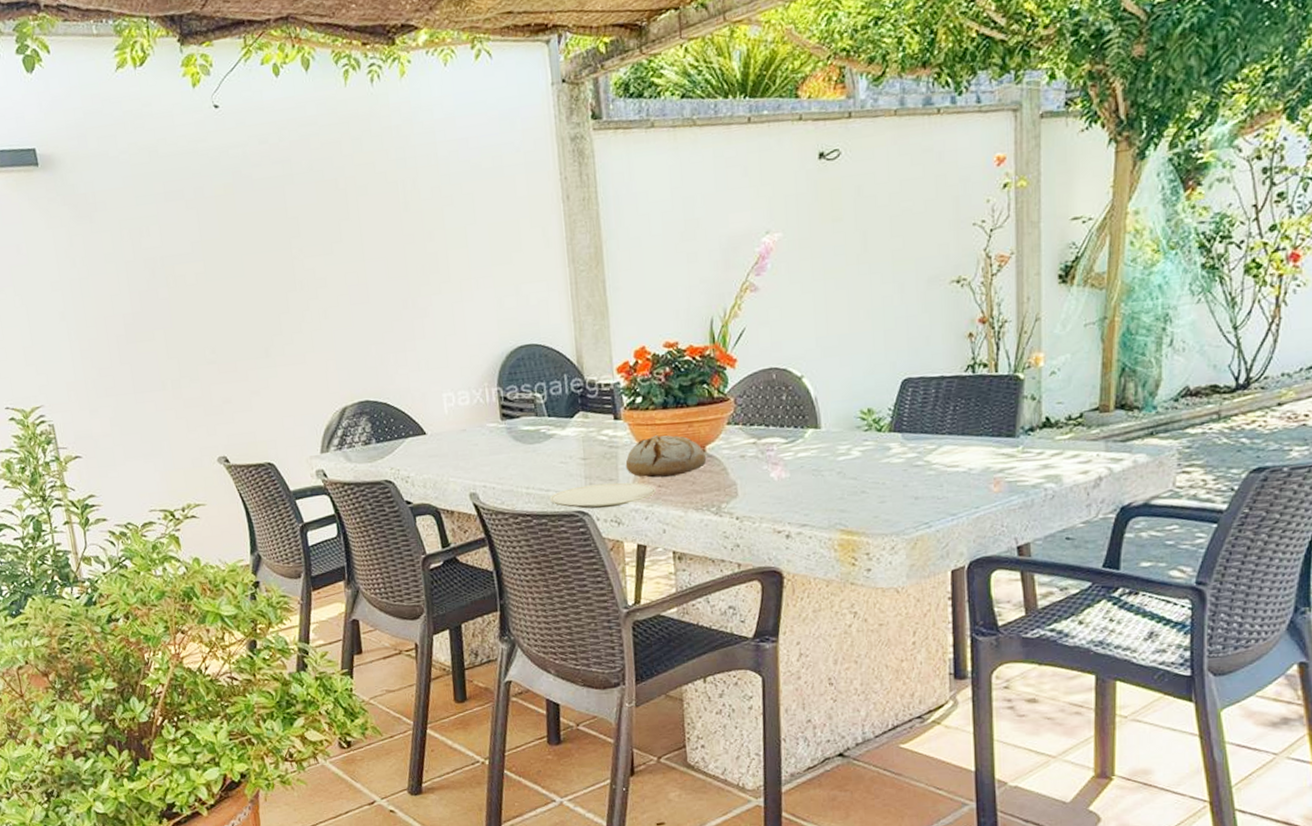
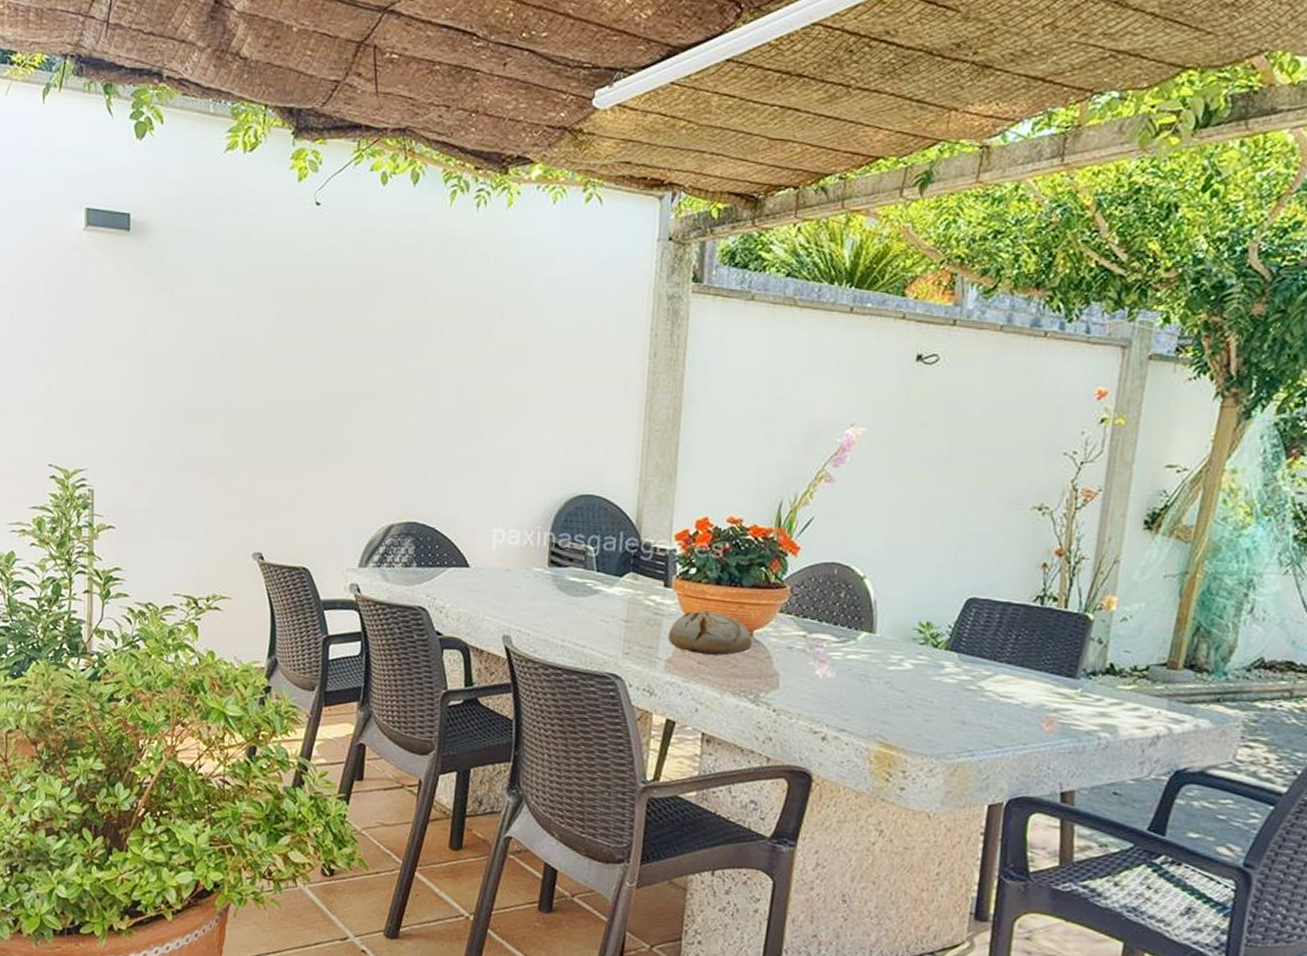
plate: present [549,482,657,509] -> none [584,648,696,676]

